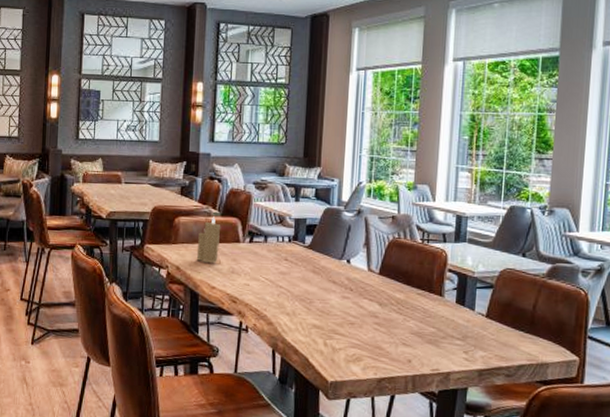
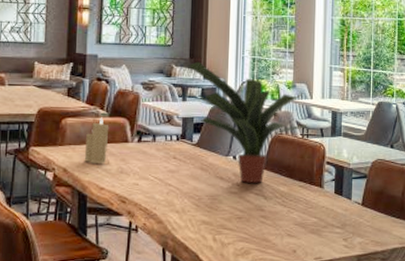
potted plant: none [302,160,428,289] -> present [188,61,307,183]

